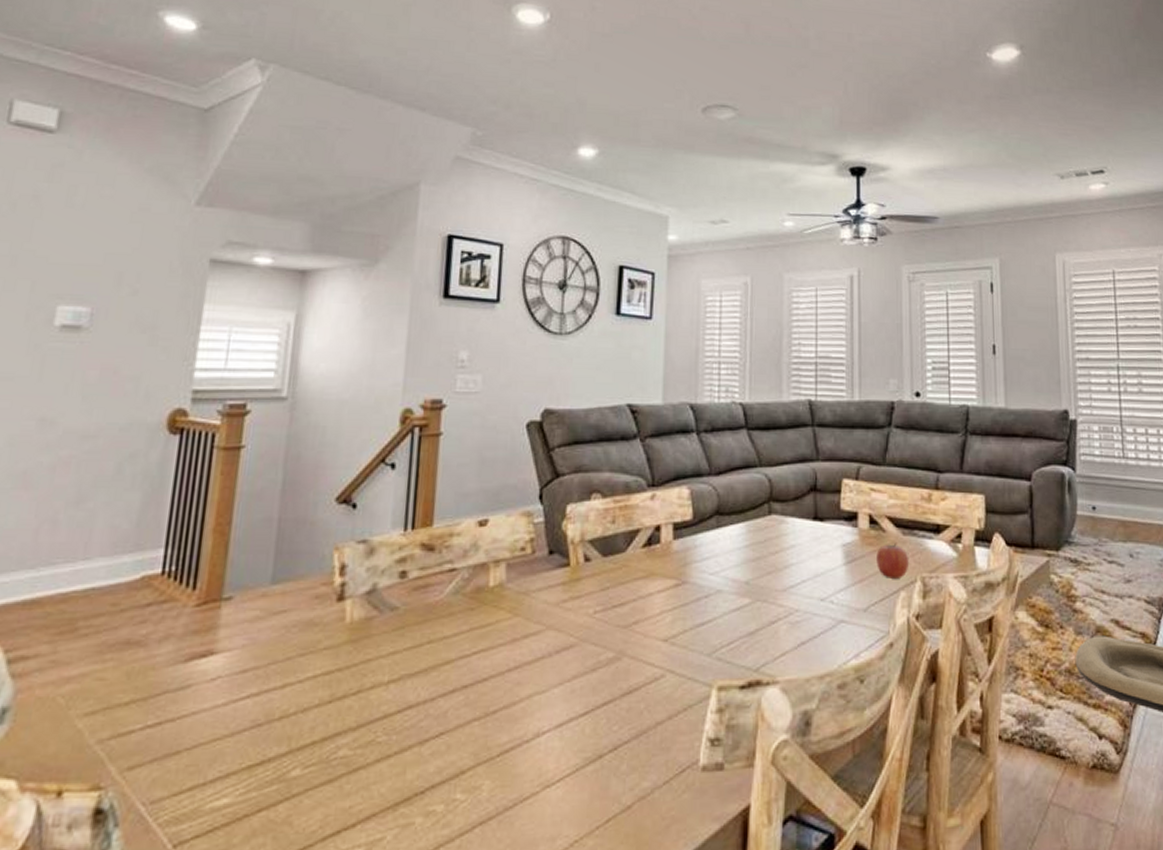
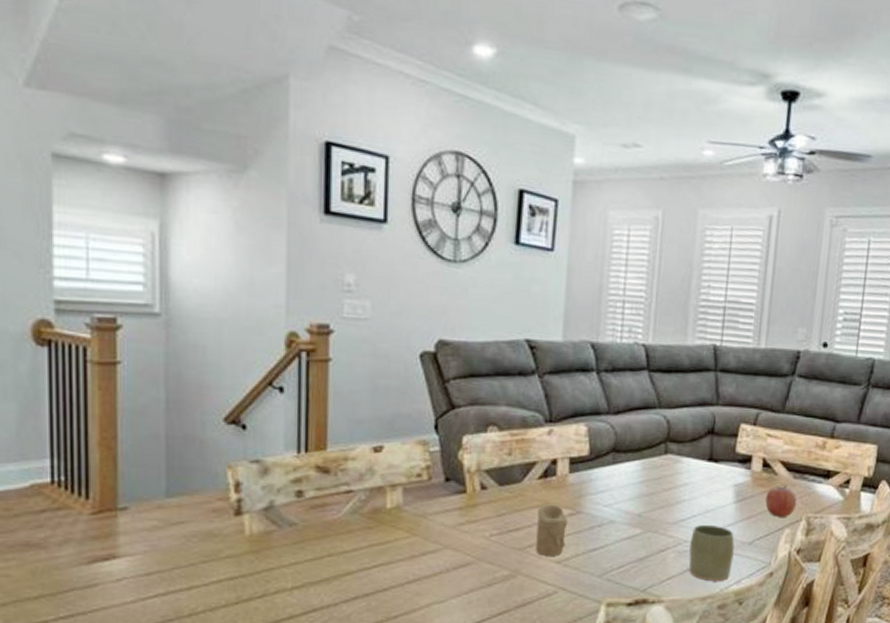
candle: none [641,574,674,634] -> present [536,504,568,556]
mug: none [802,590,849,655] -> present [688,524,735,581]

